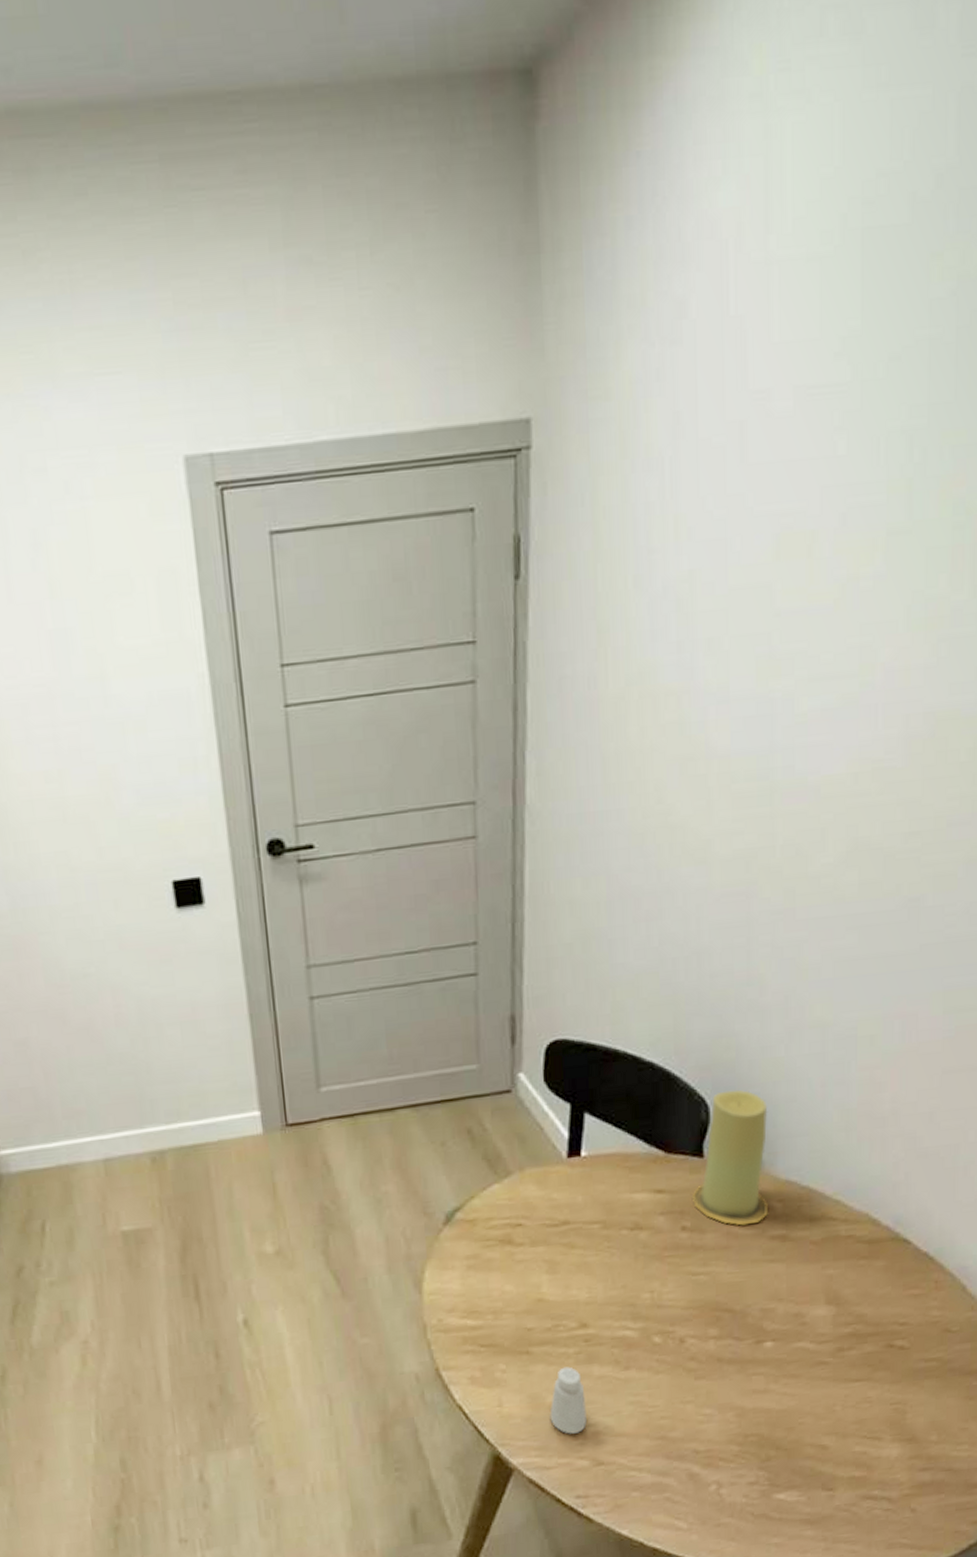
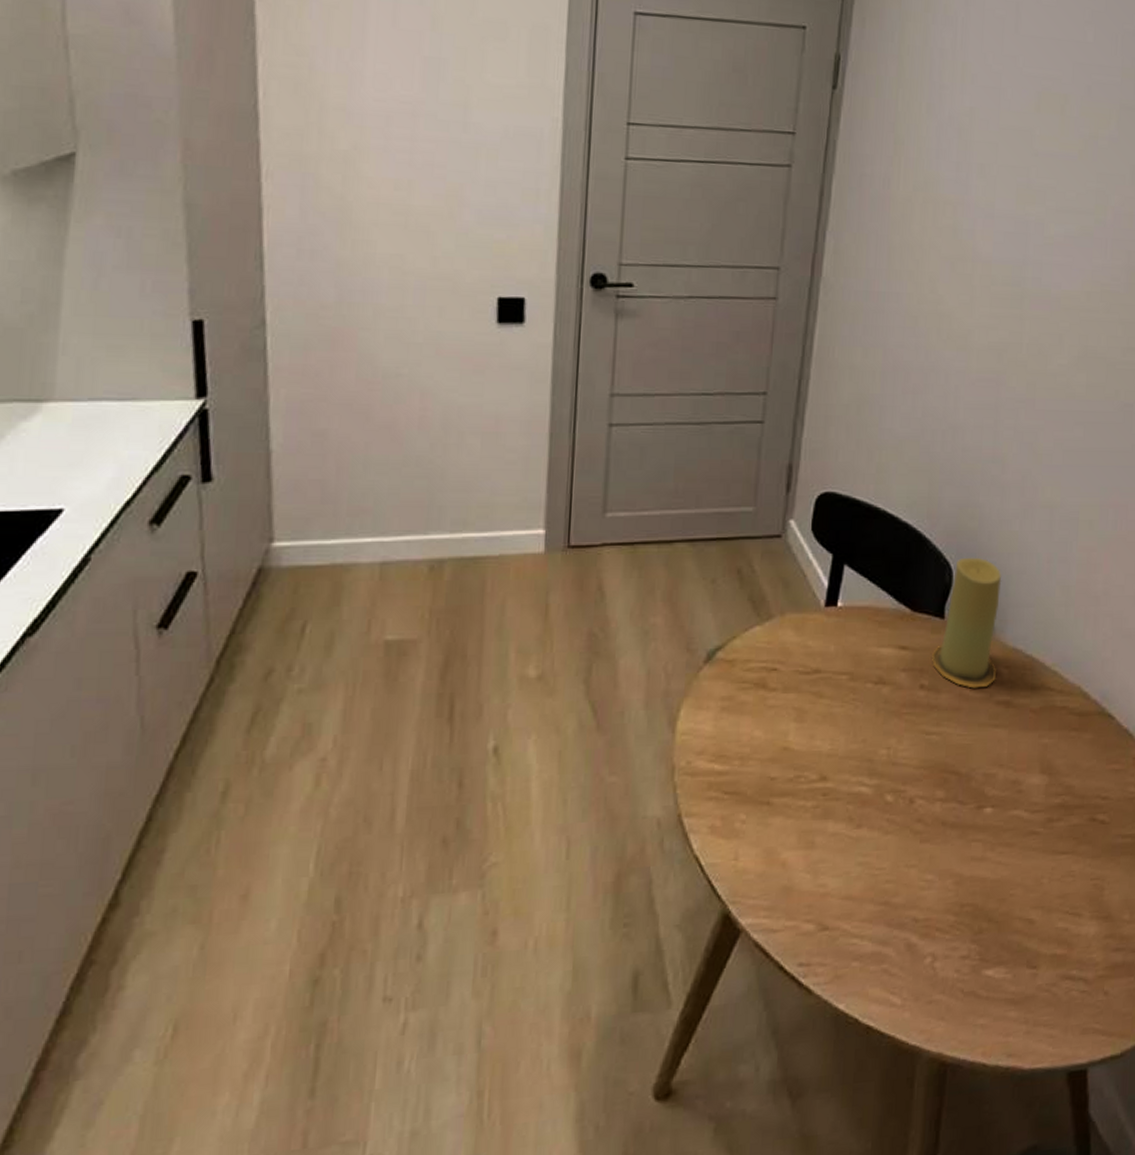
saltshaker: present [550,1367,587,1434] -> none [782,821,818,894]

